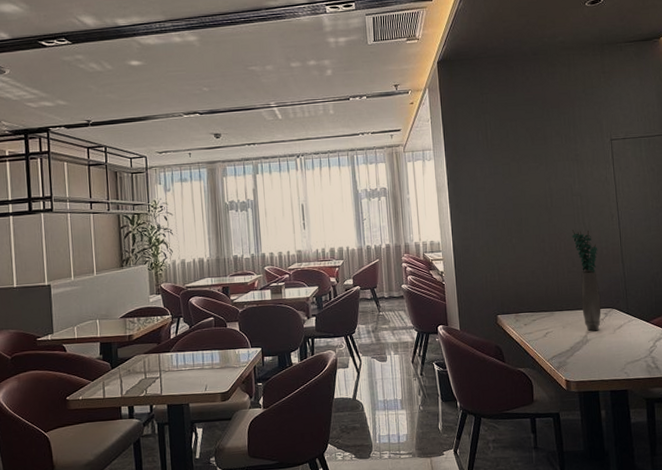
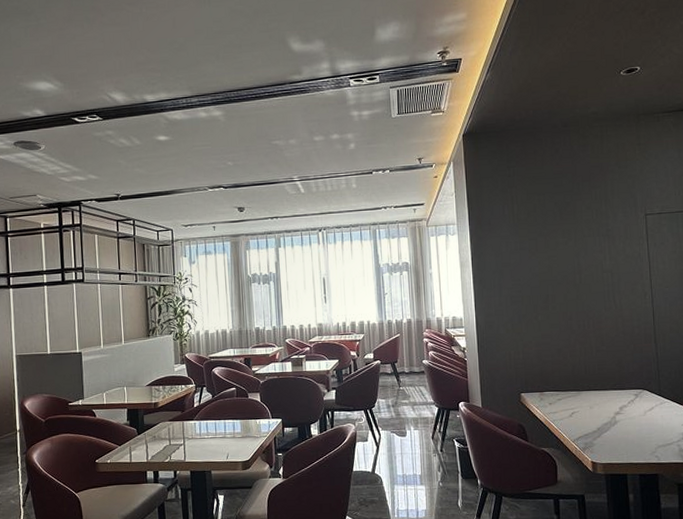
vase: present [571,230,601,332] -> none [601,307,631,413]

